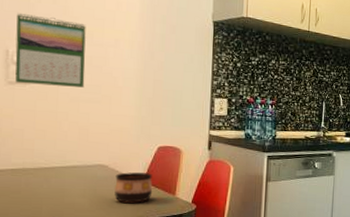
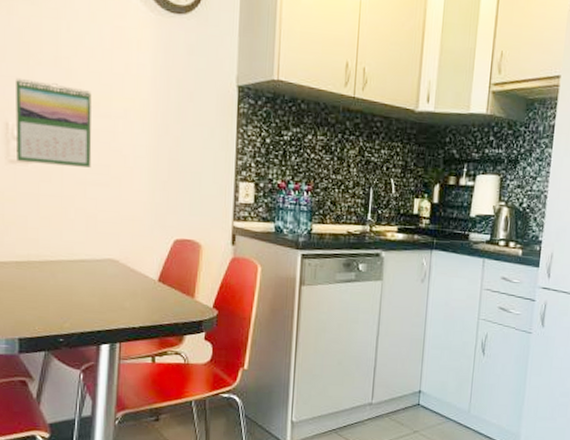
cup: present [113,172,153,203] -> none [125,269,169,305]

